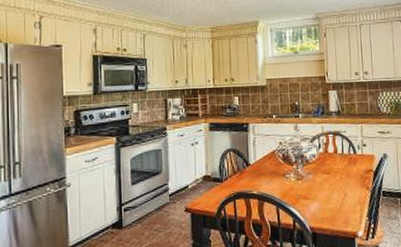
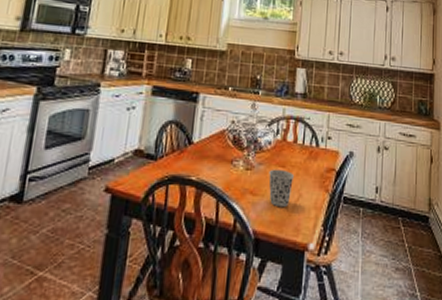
cup: none [317,176,338,207] -> present [268,169,294,208]

